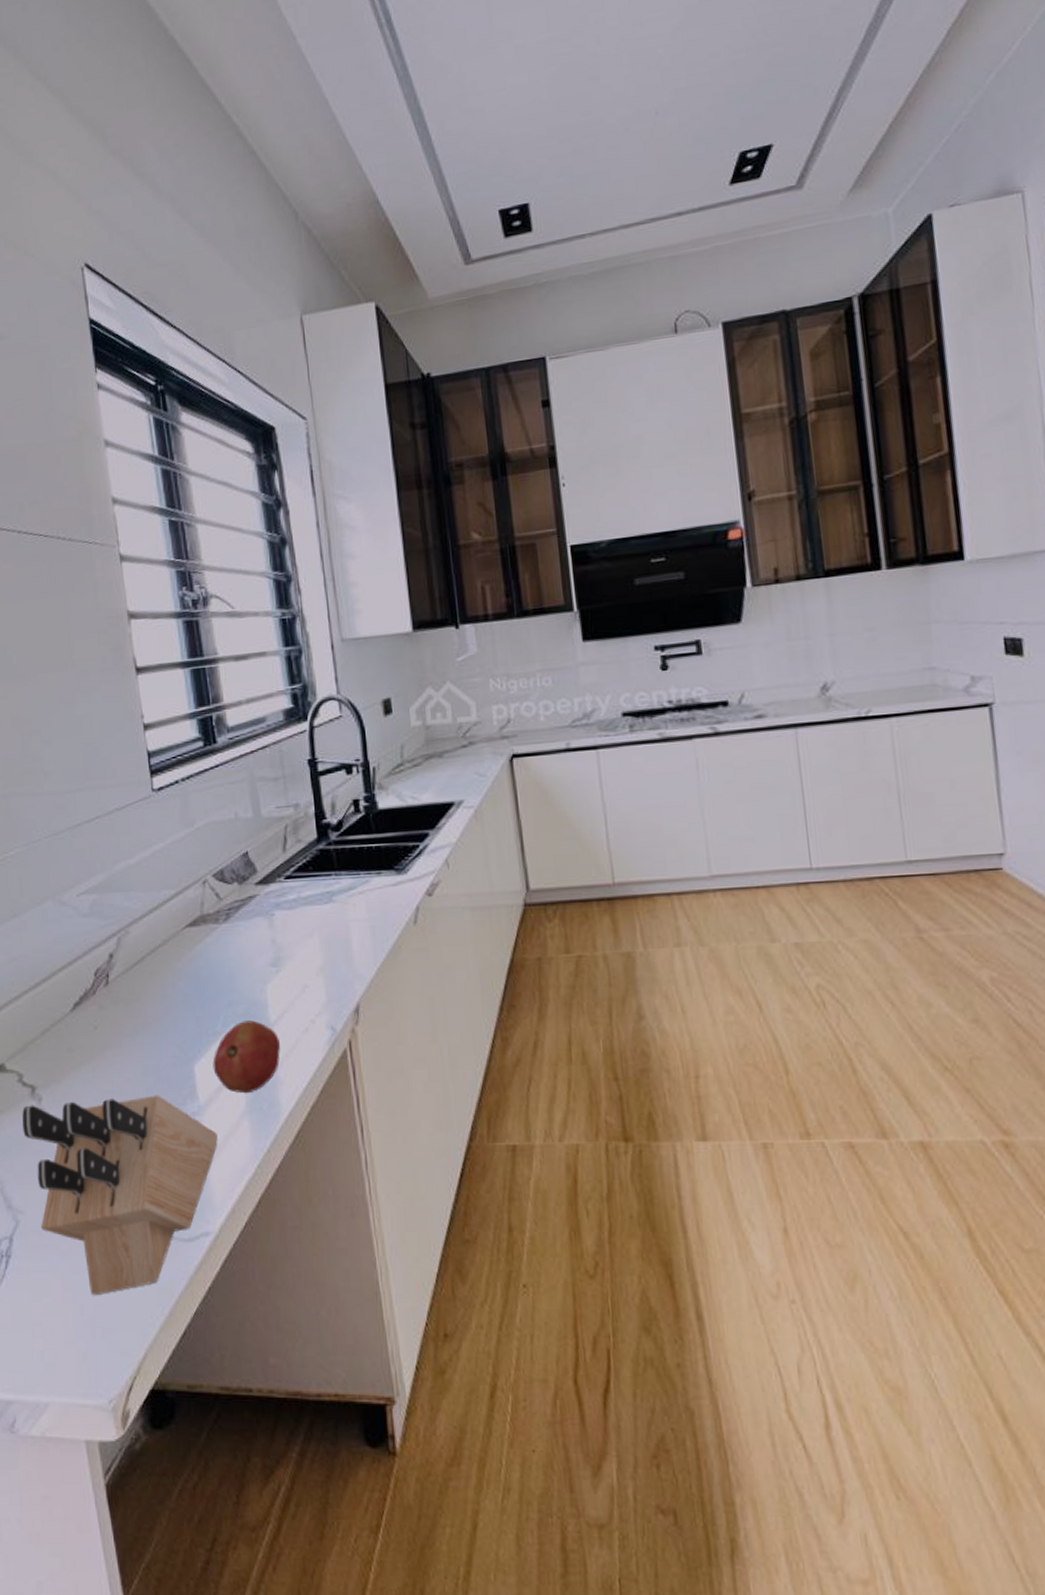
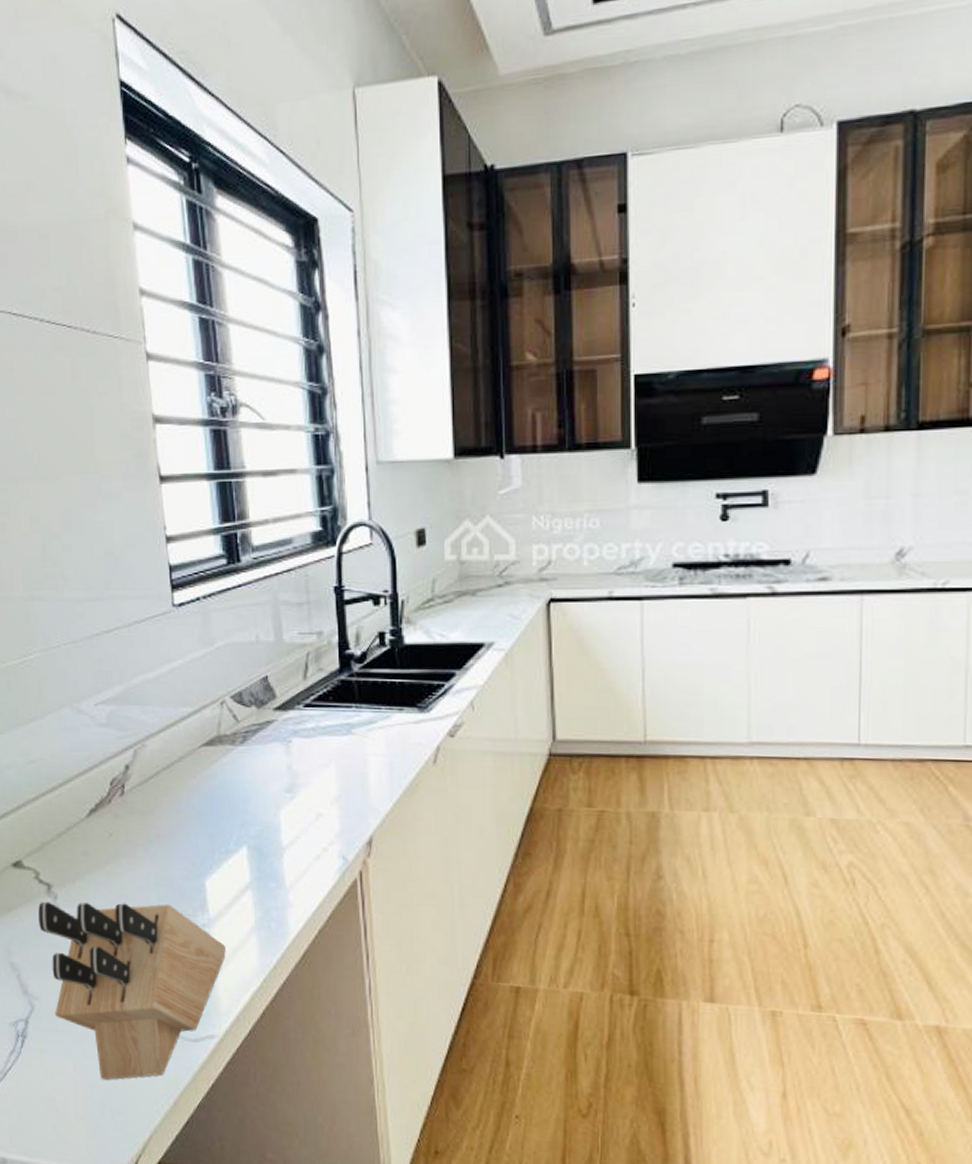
fruit: present [212,1020,280,1094] -> none [224,842,291,912]

